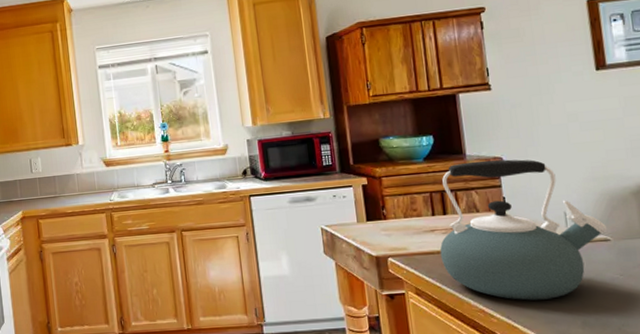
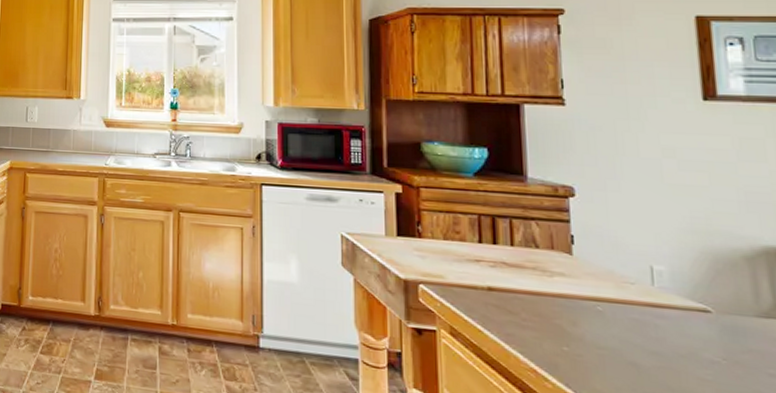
kettle: present [439,159,608,301] -> none [484,185,708,373]

